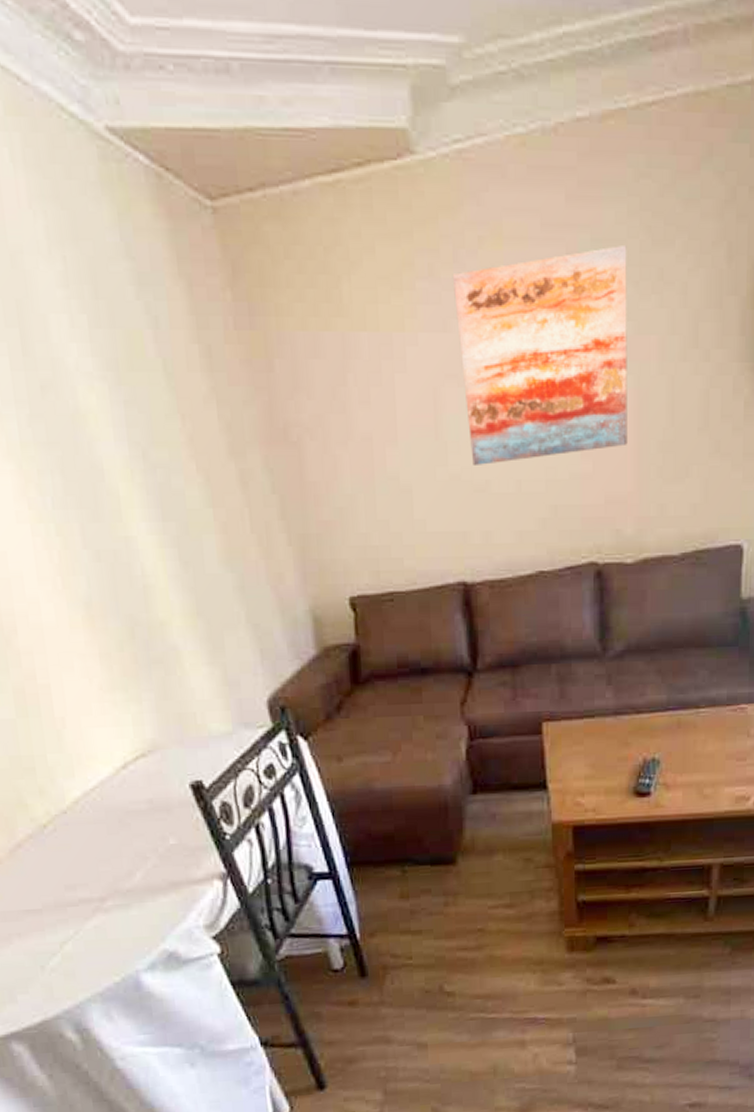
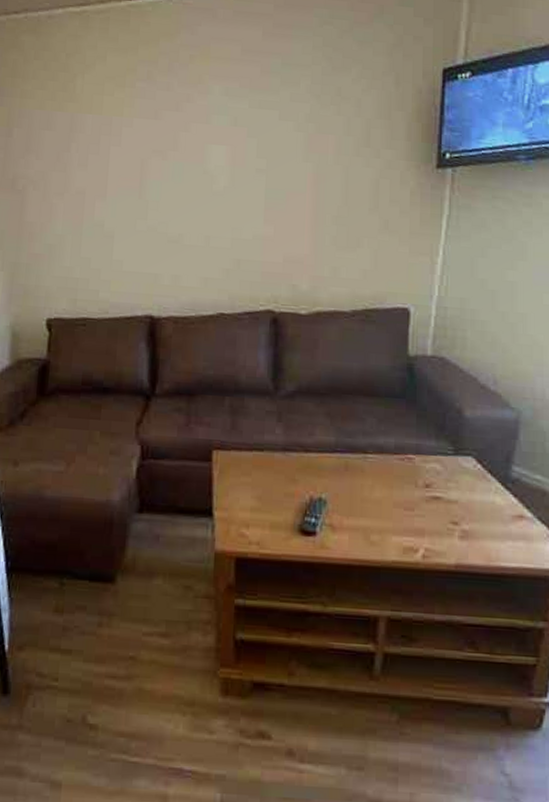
wall art: present [452,246,627,465] -> none [166,69,311,222]

